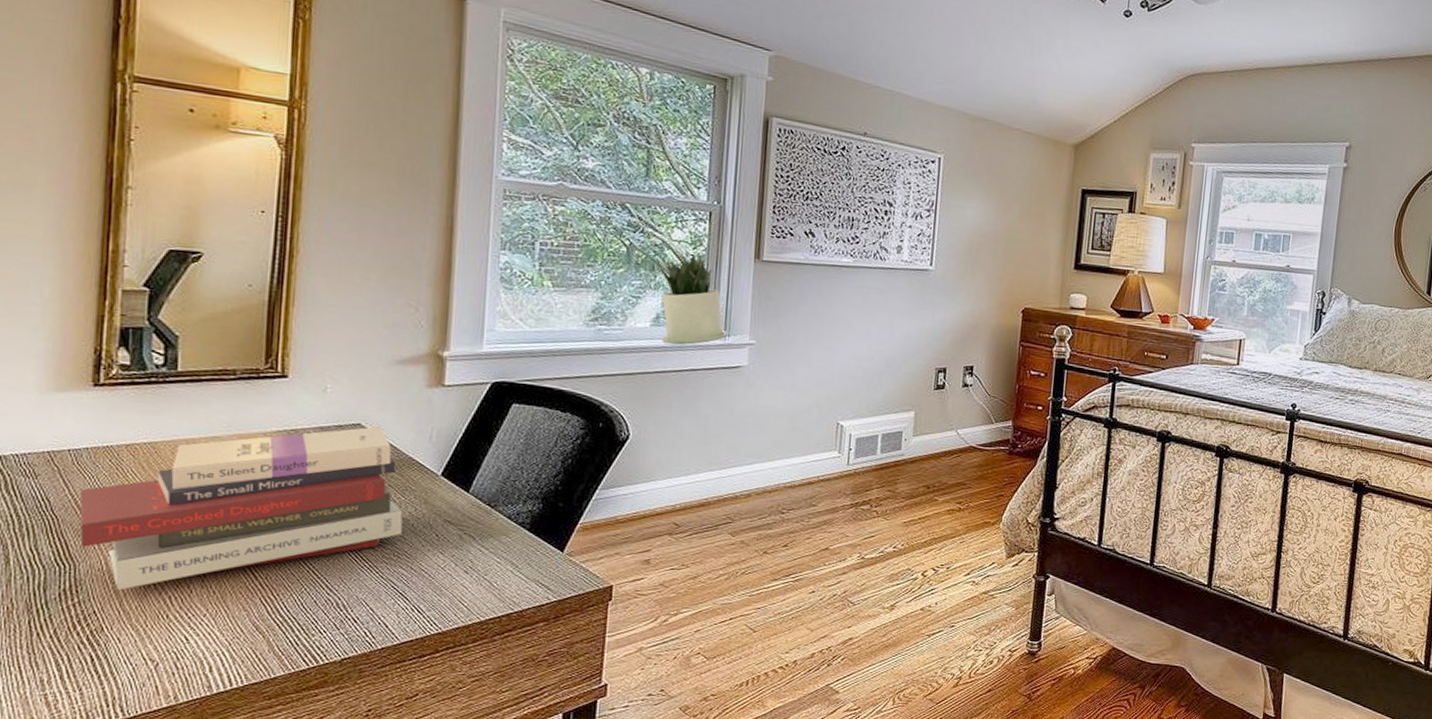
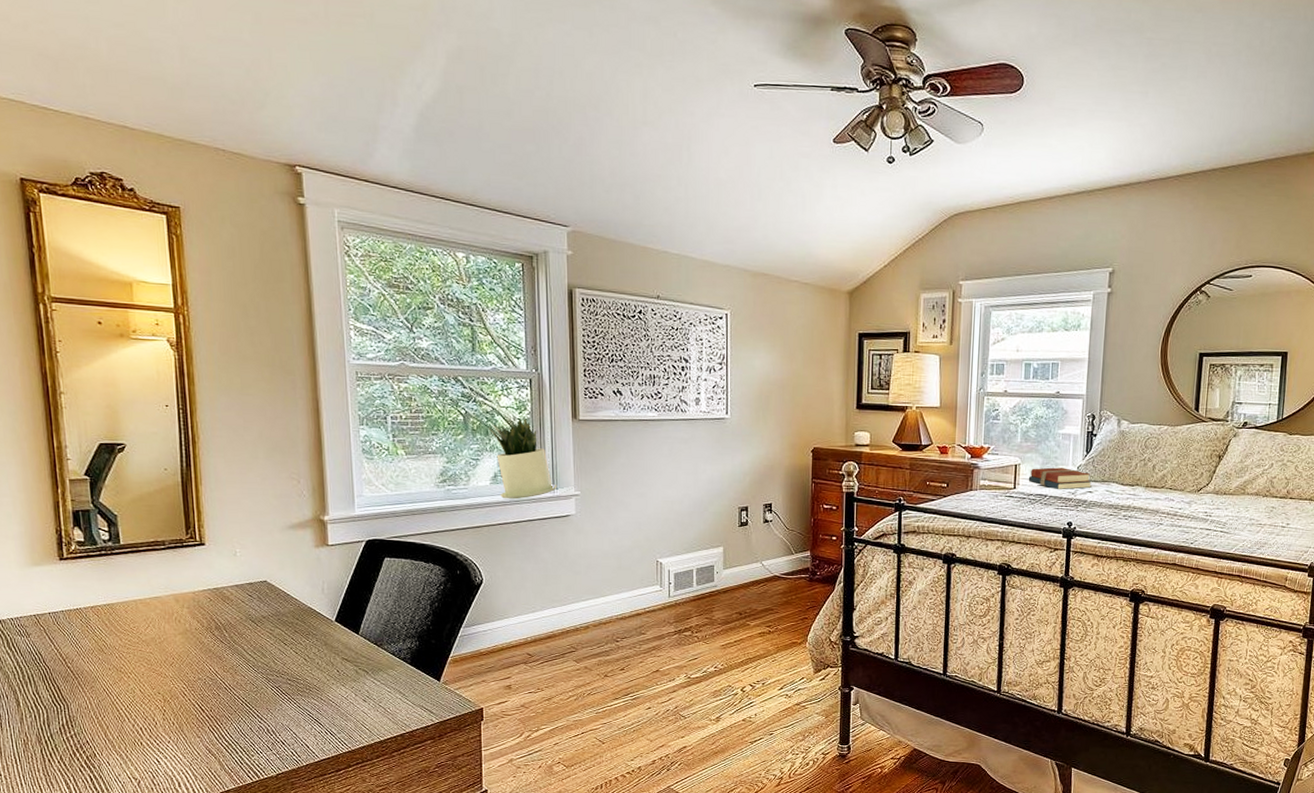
books: present [79,426,403,591] -> none [61,582,311,724]
books: none [1252,344,1319,370] -> present [1028,467,1092,490]

